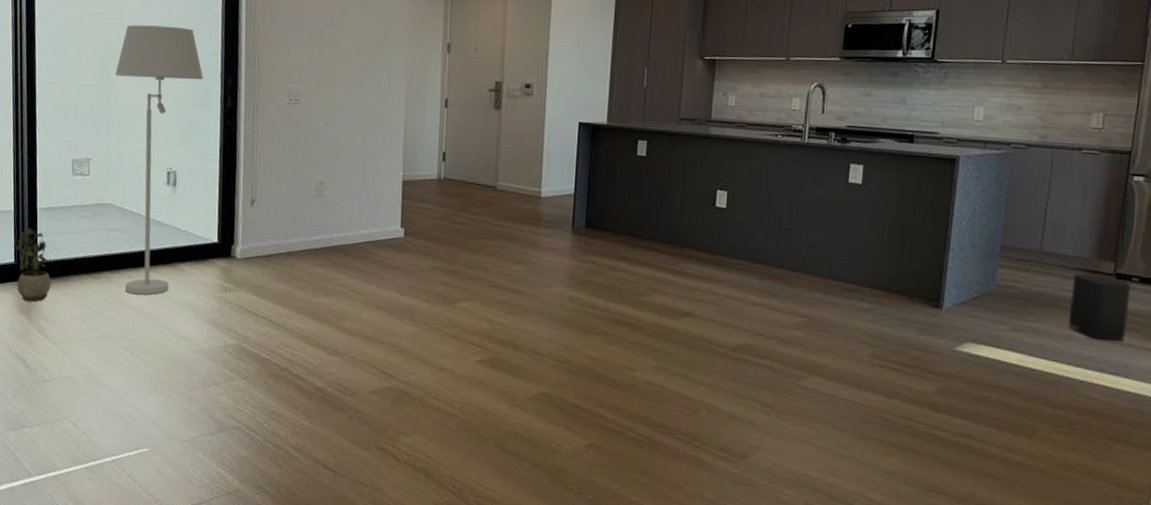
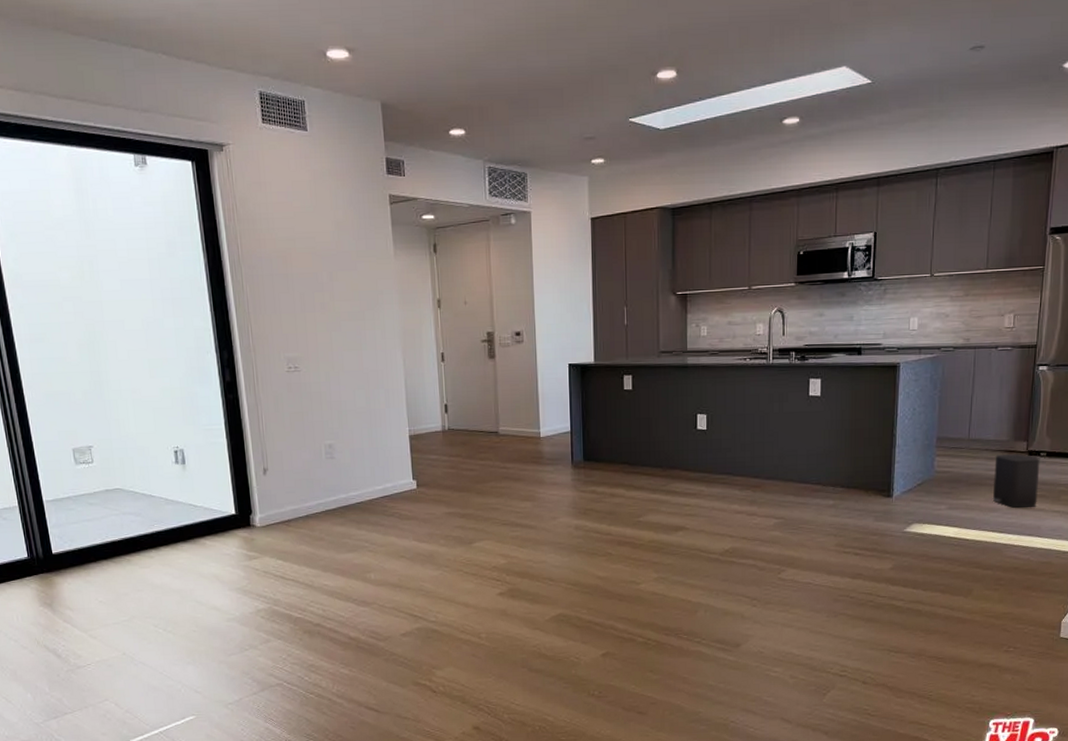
potted plant: present [16,229,51,302] -> none [28,522,71,594]
floor lamp: present [115,25,203,295] -> none [104,304,198,574]

